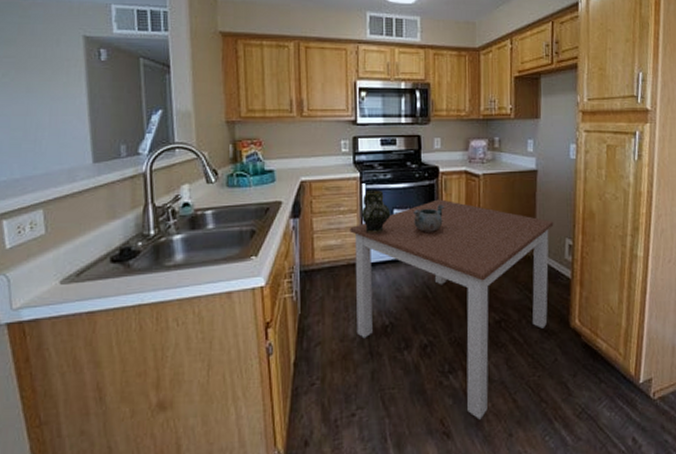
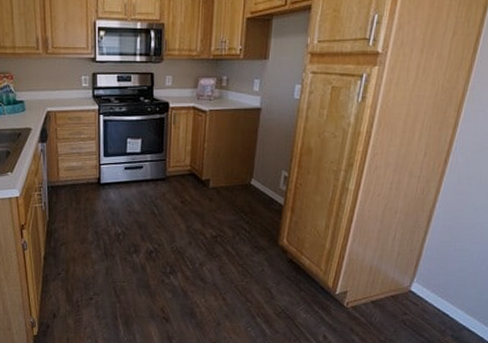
dining table: present [350,199,554,420] -> none [89,131,273,311]
ceramic pitcher: present [361,189,391,235] -> none [99,120,125,160]
decorative bowl: present [414,205,444,232] -> none [145,136,173,159]

